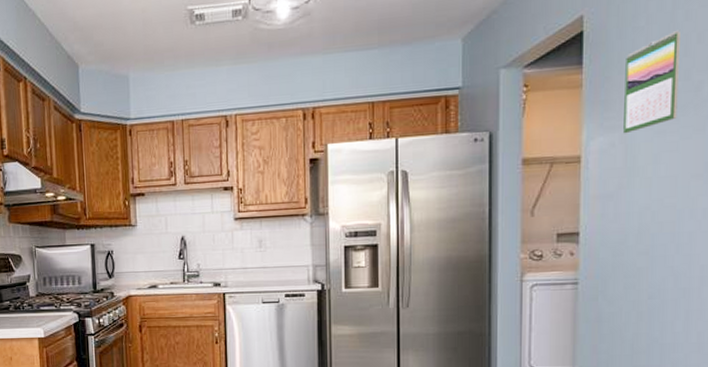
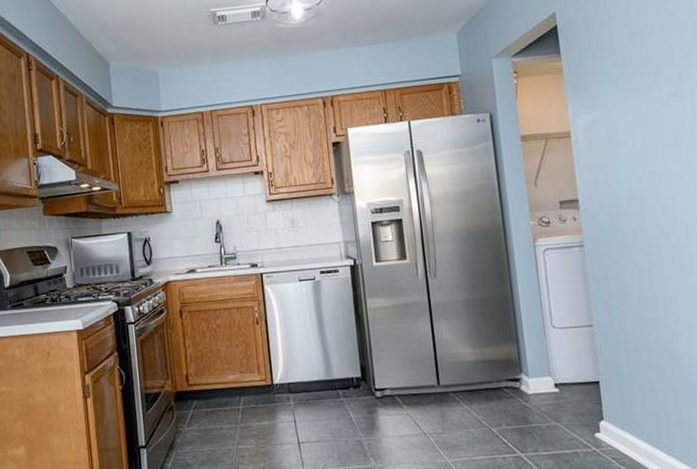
calendar: present [623,29,680,134] -> none [595,23,644,111]

